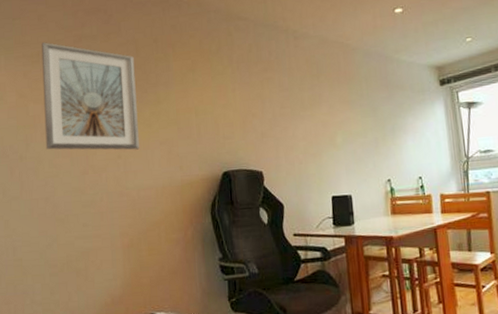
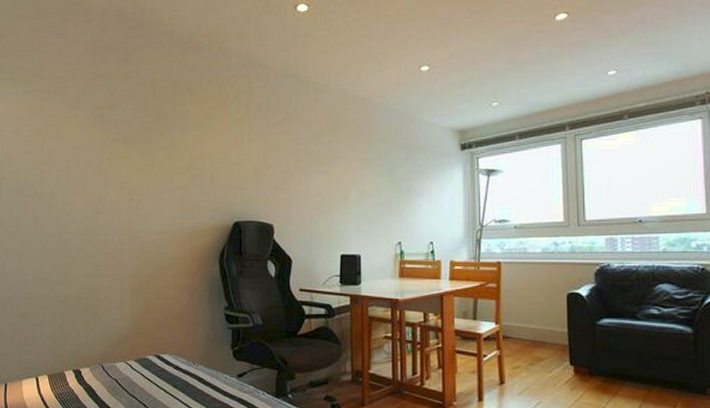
picture frame: present [41,42,139,150] -> none [59,77,152,194]

